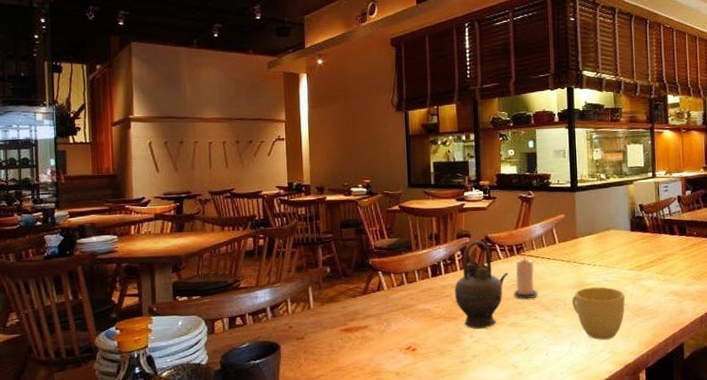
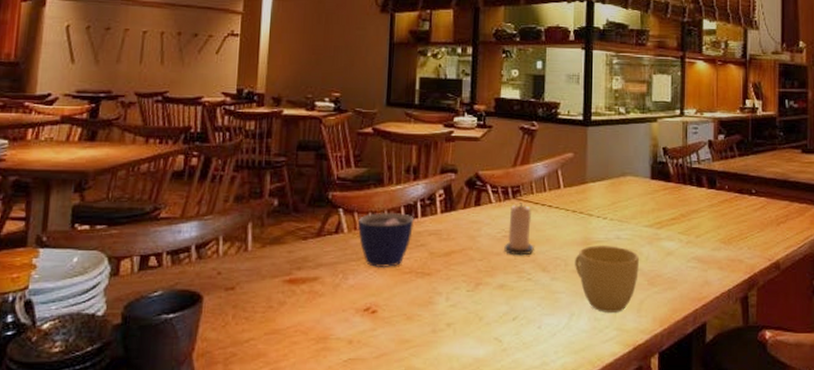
cup: none [394,272,439,315] -> present [357,212,413,267]
teapot: present [454,240,508,329] -> none [431,178,500,289]

